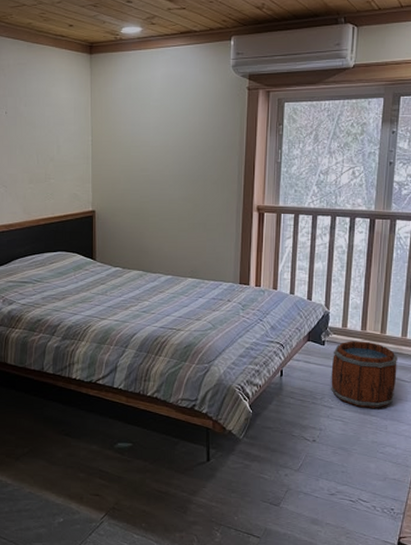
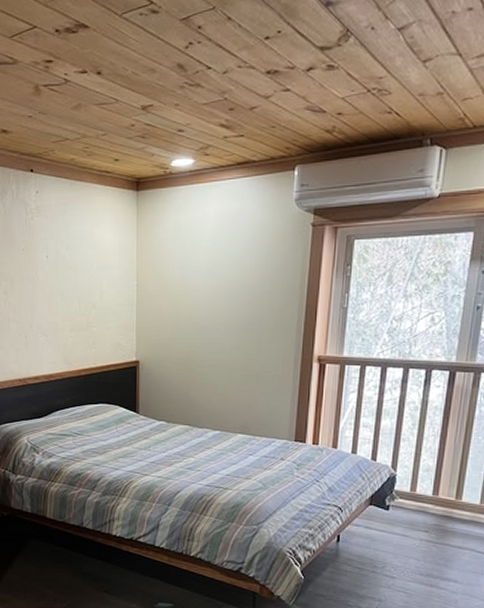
bucket: present [331,341,399,408] -> none [394,506,475,581]

